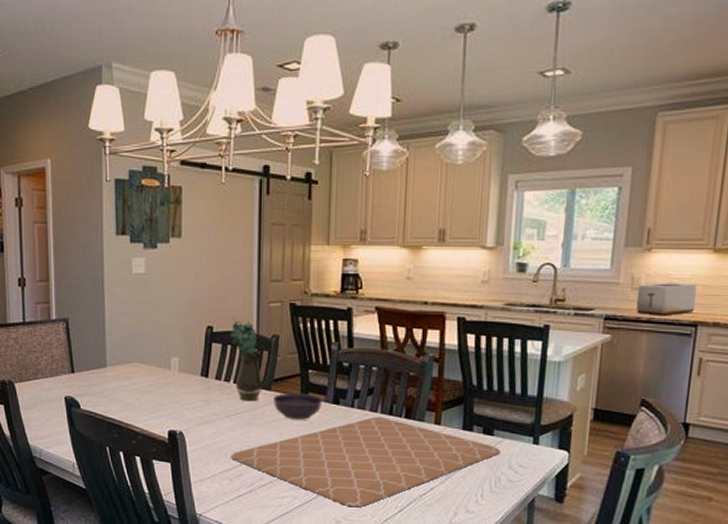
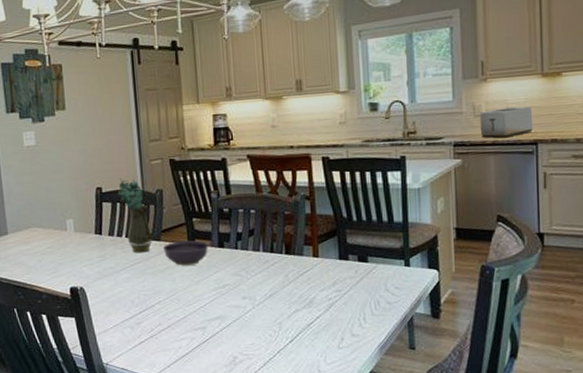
placemat: present [231,417,501,508] -> none [130,255,376,343]

